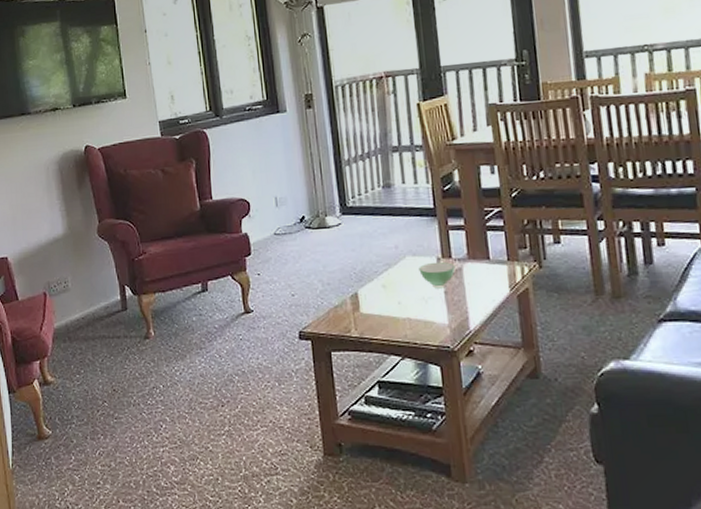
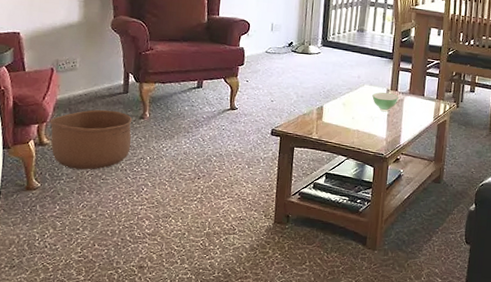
basket: none [51,333,140,409] -> present [49,109,133,170]

